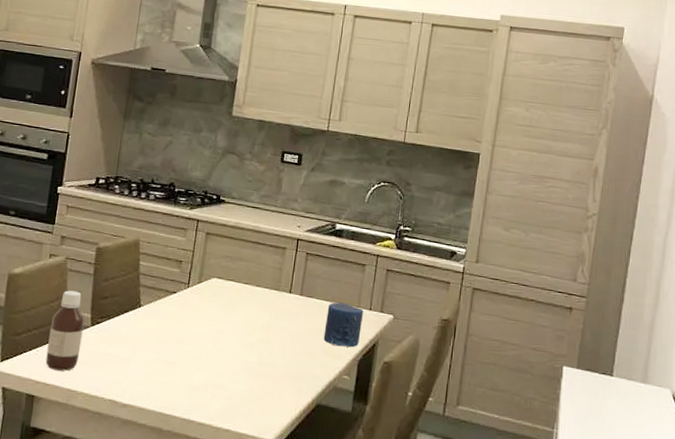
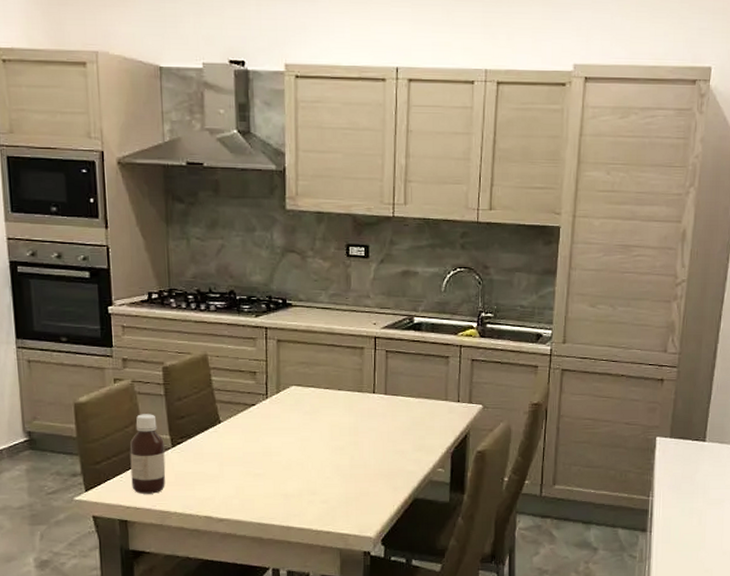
candle: present [323,302,364,348] -> none [413,398,452,441]

